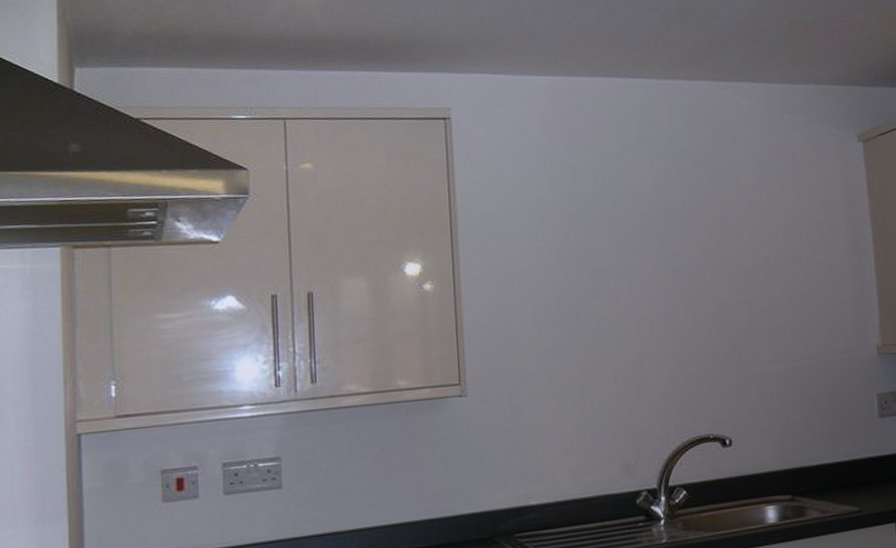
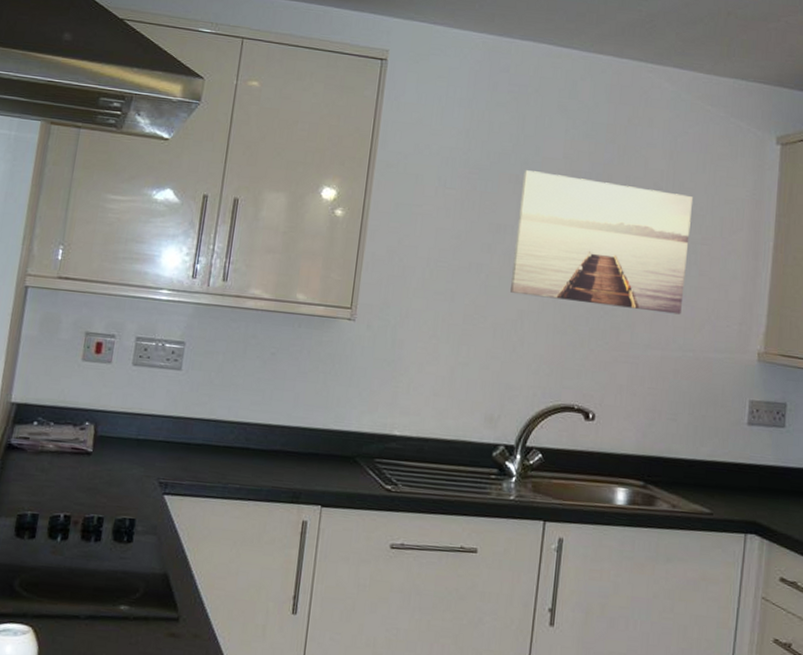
wall art: none [616,206,797,335] -> present [510,170,692,315]

